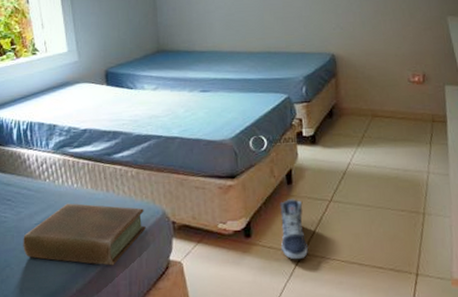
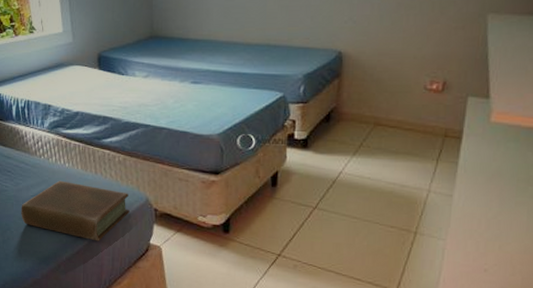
sneaker: present [280,199,309,260] -> none [257,201,286,261]

